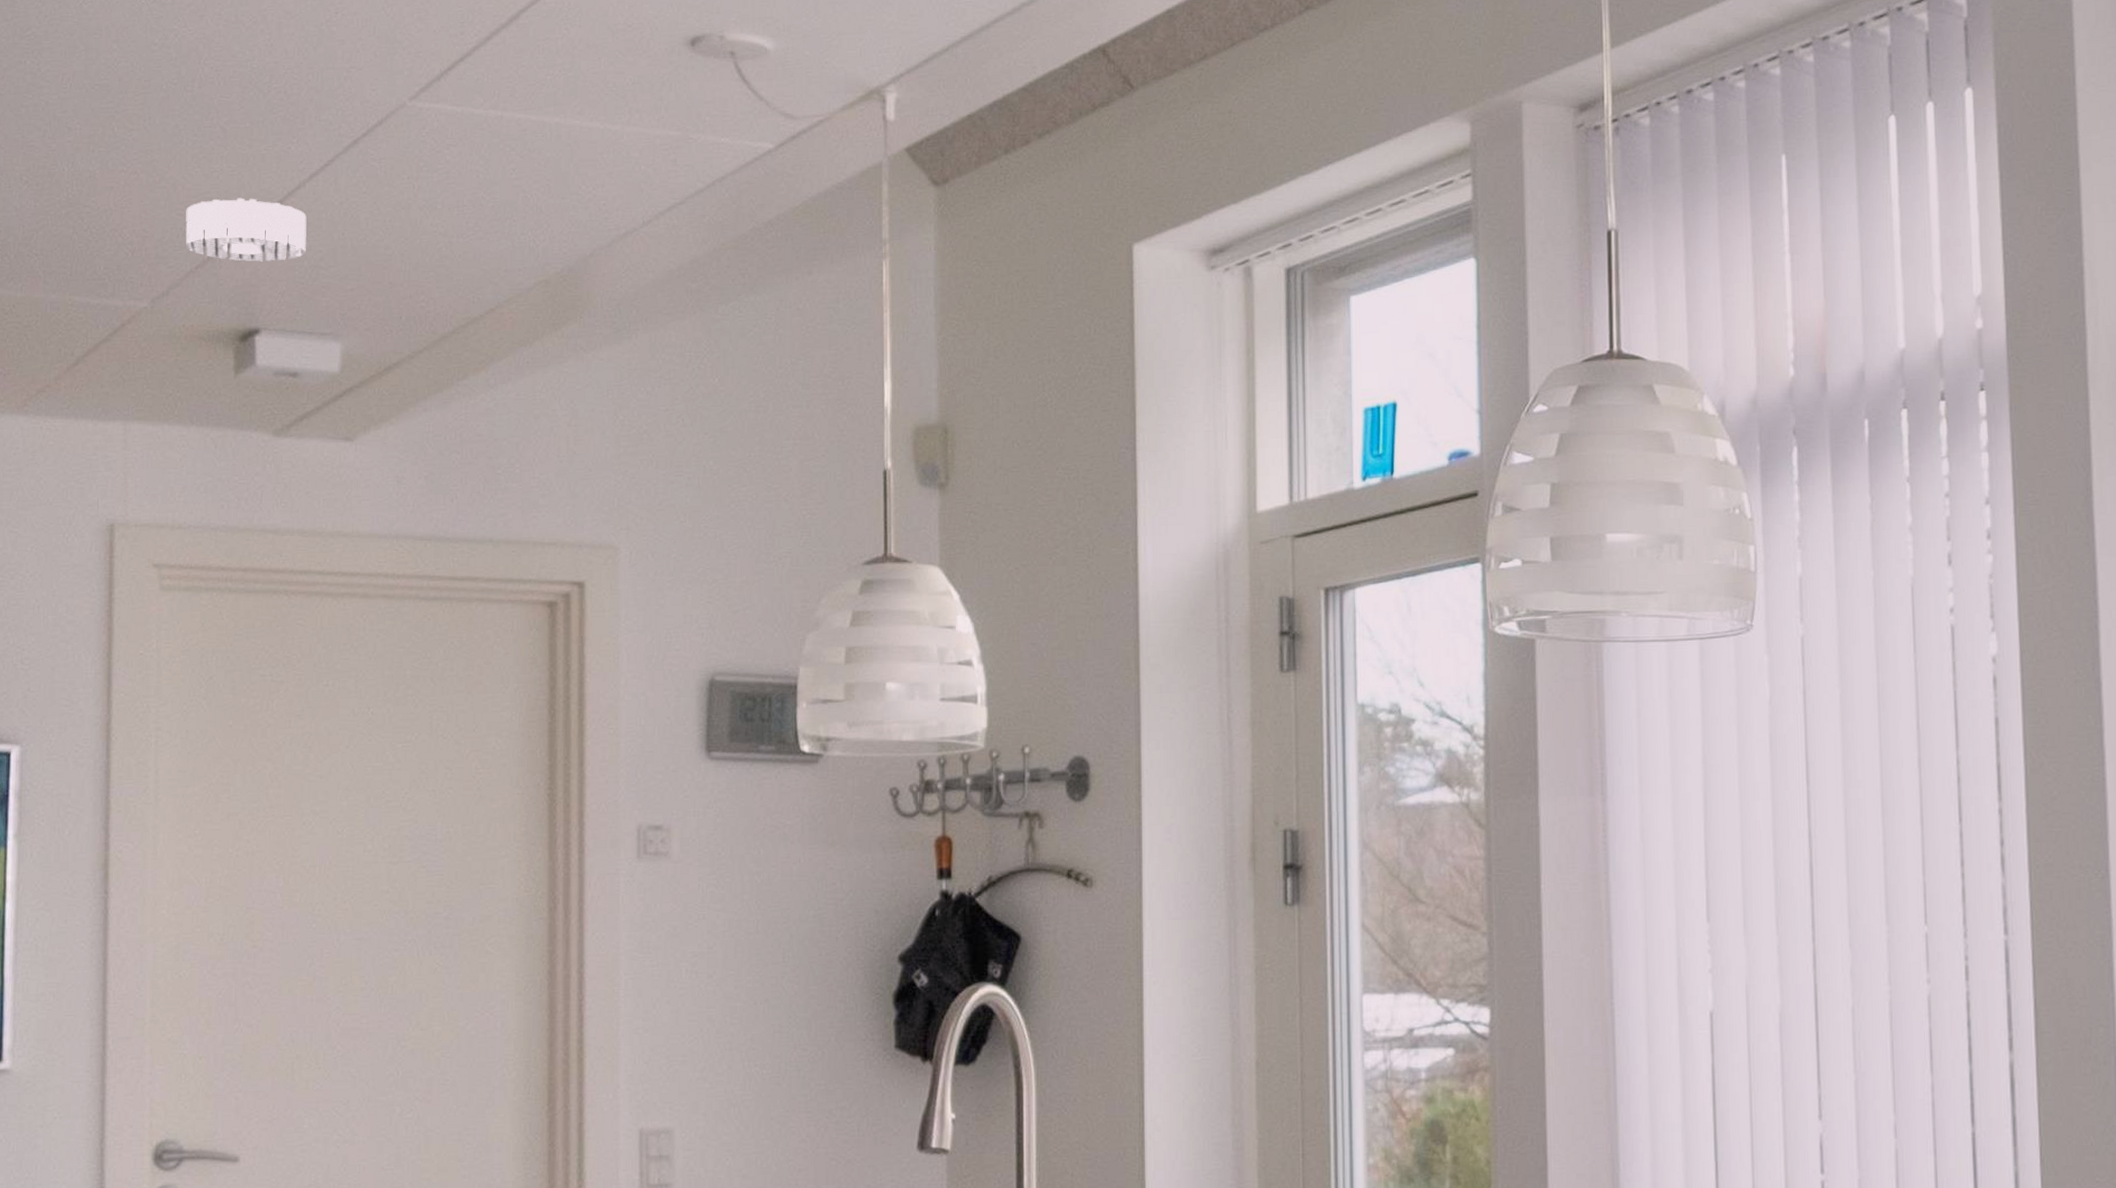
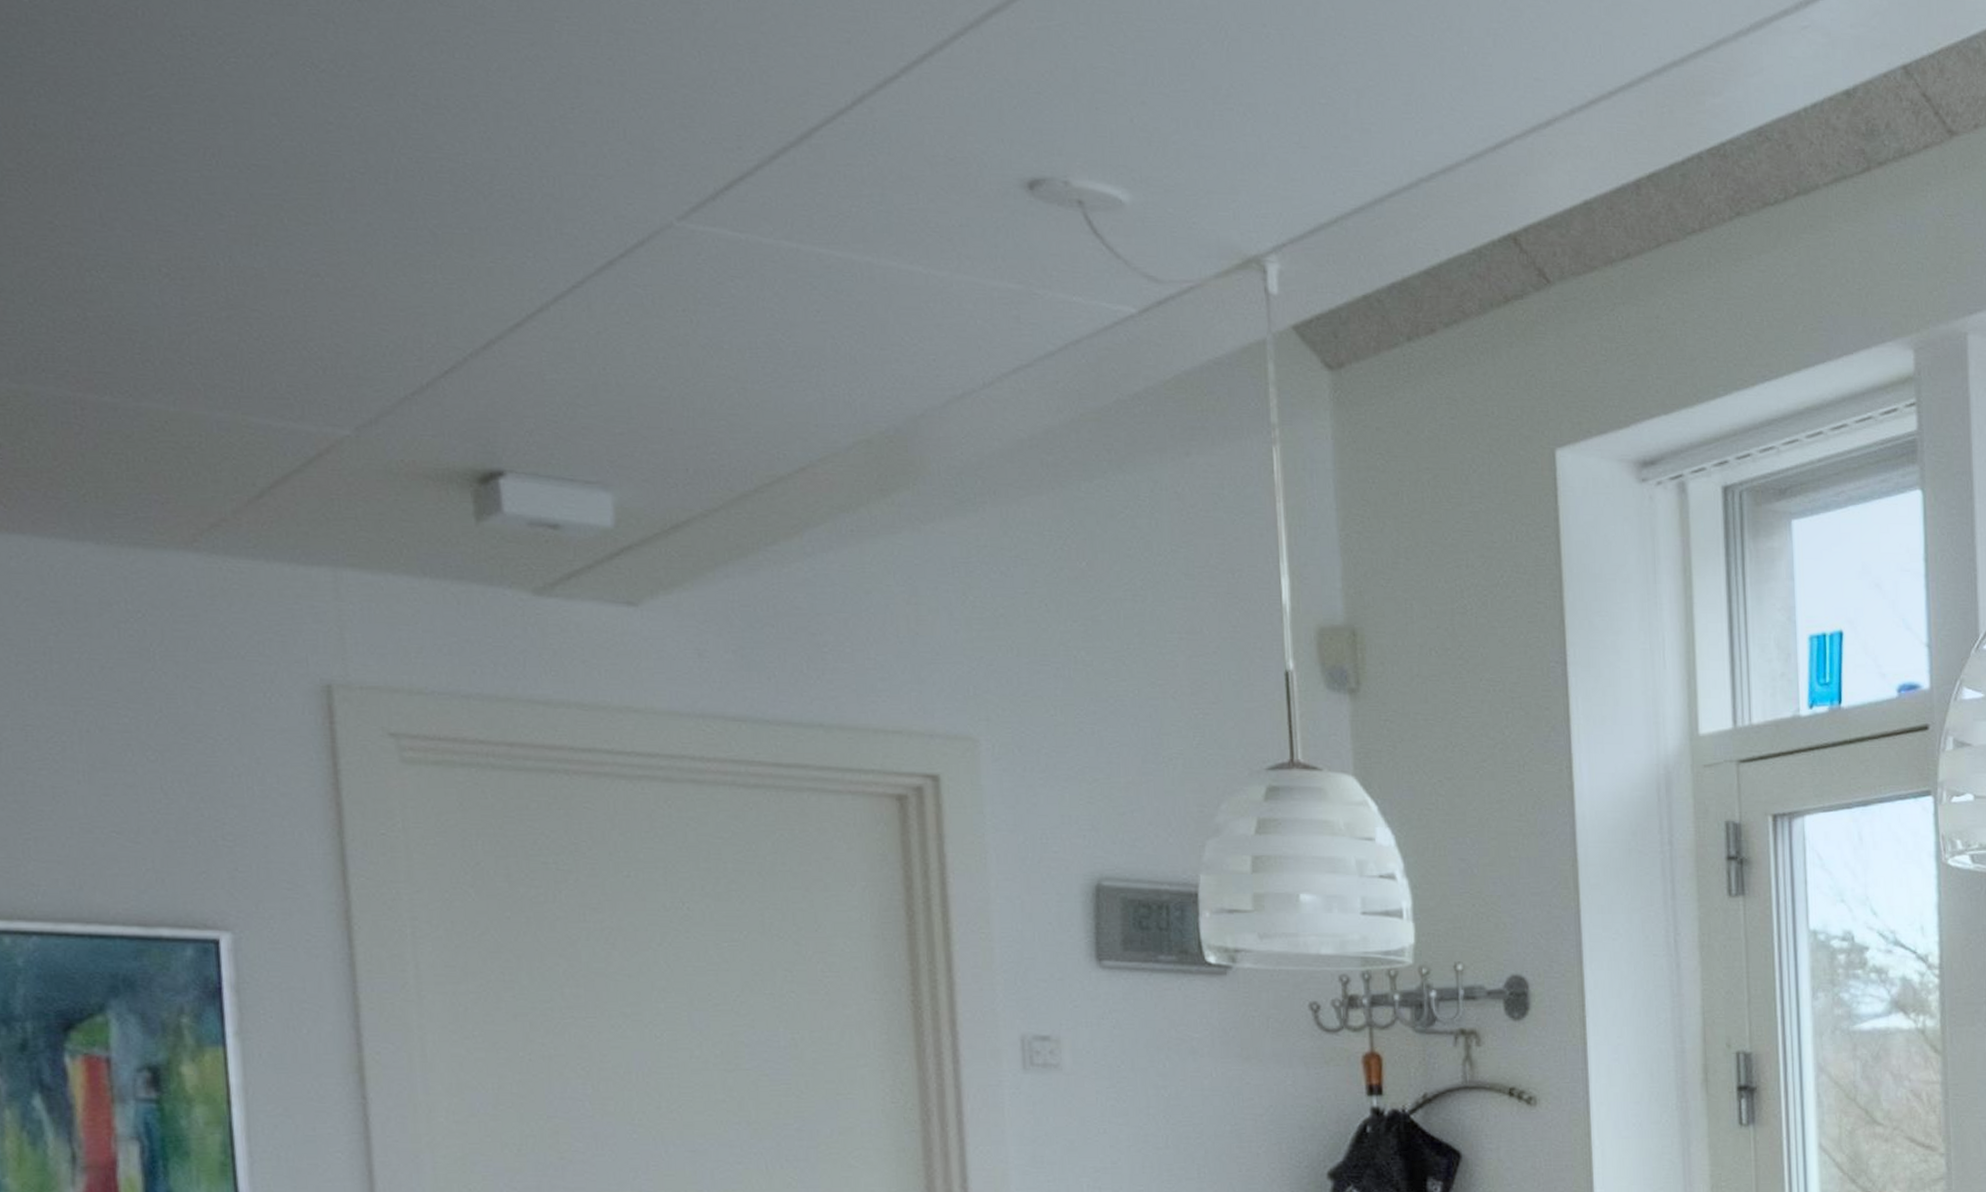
smoke detector: present [185,197,307,262] -> none [392,316,557,394]

